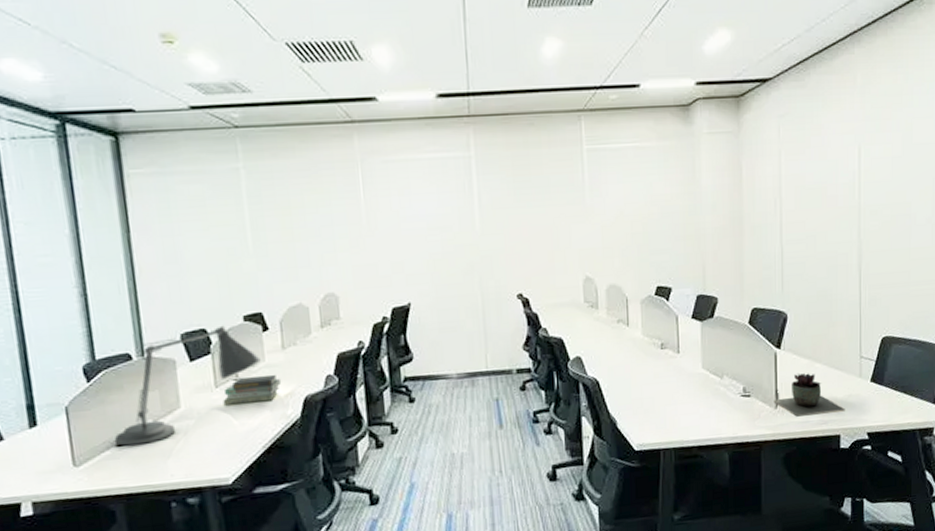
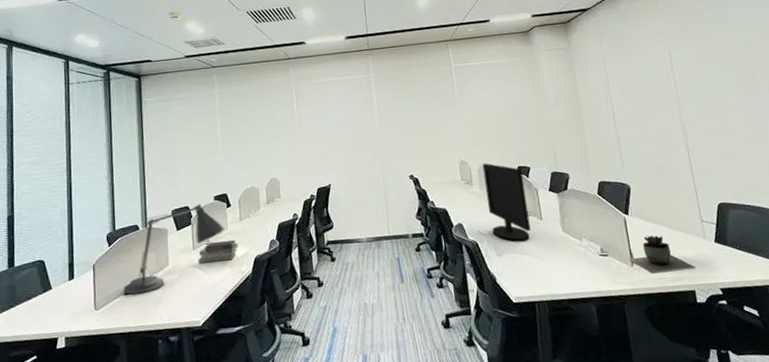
monitor: none [612,281,665,380] -> present [482,163,531,242]

